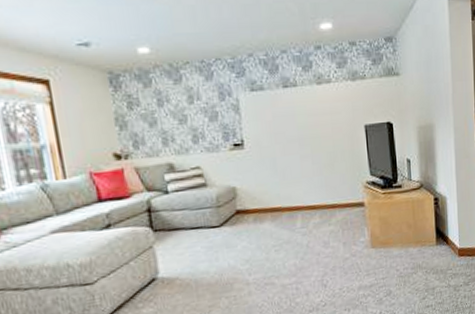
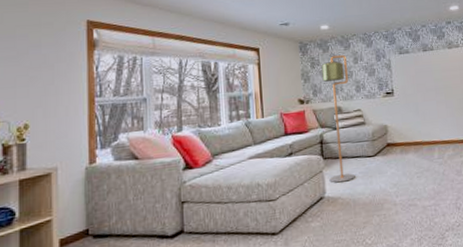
floor lamp: none [142,92,196,261] -> present [321,55,355,183]

